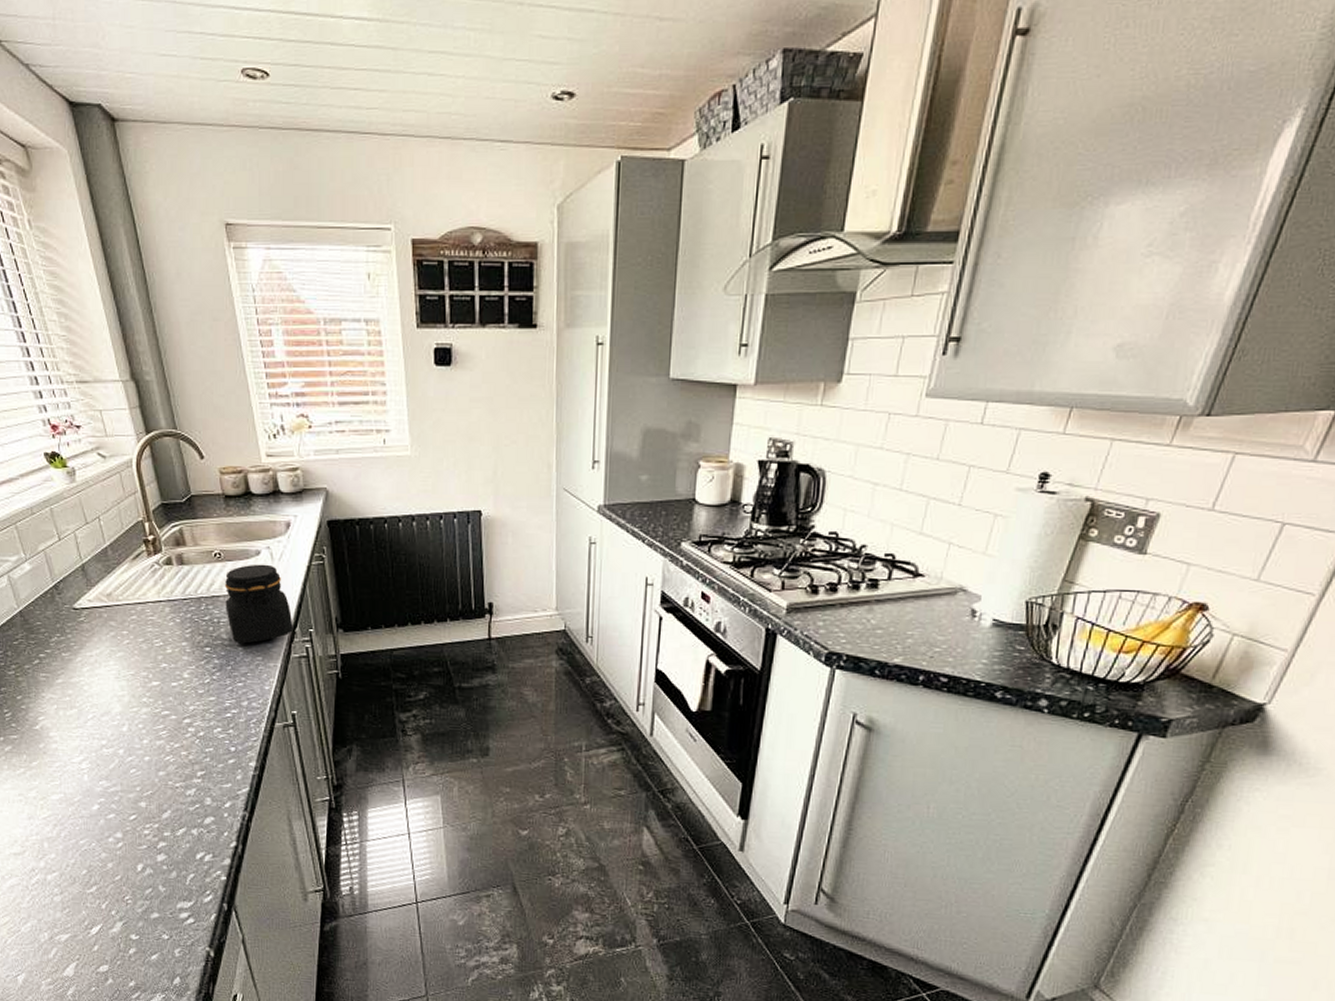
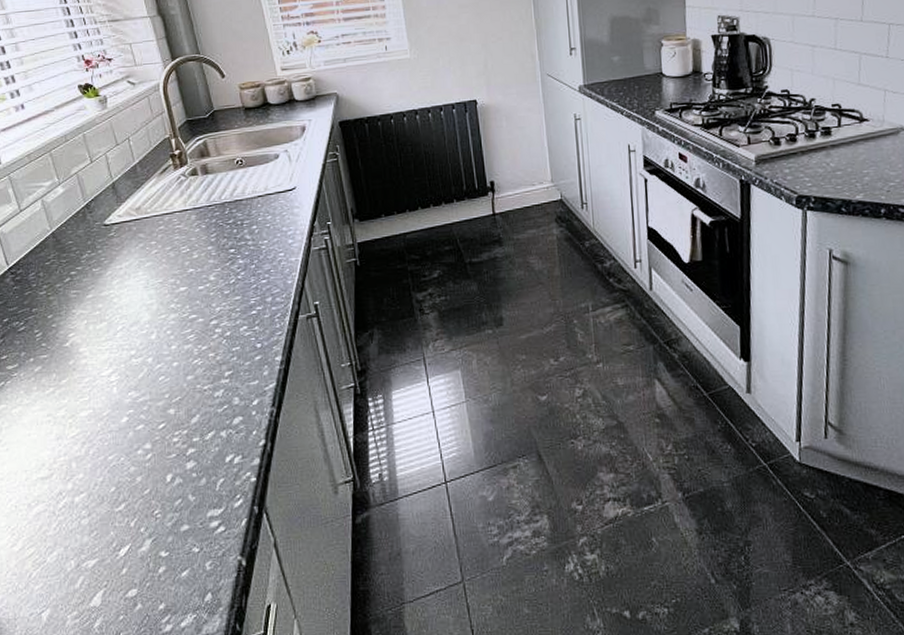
jar: present [224,564,293,644] -> none [246,166,312,242]

